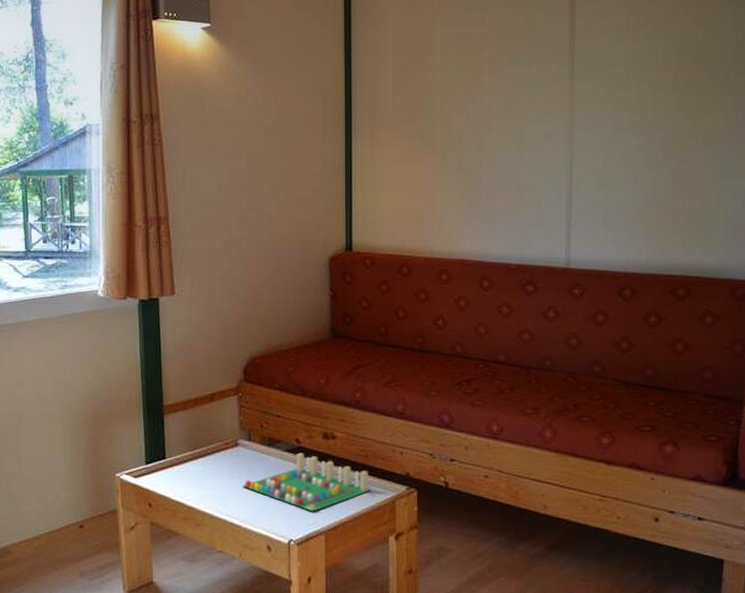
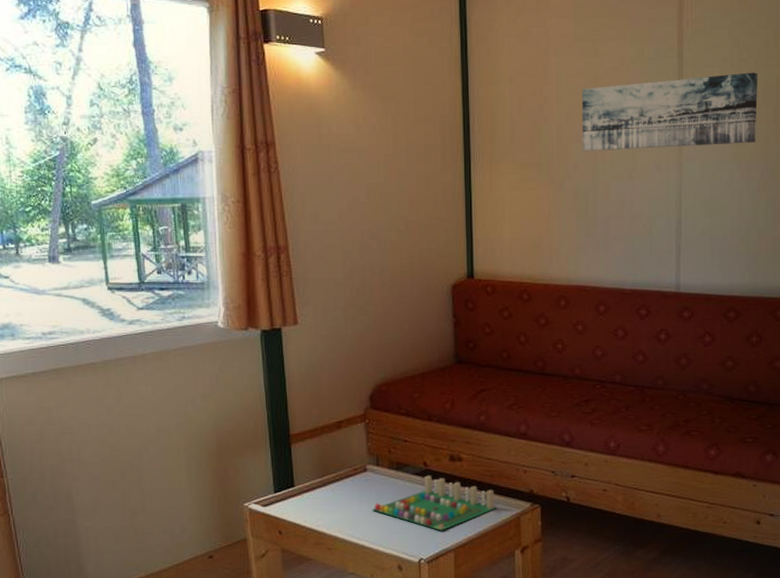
wall art: none [467,38,656,122] -> present [581,72,758,151]

